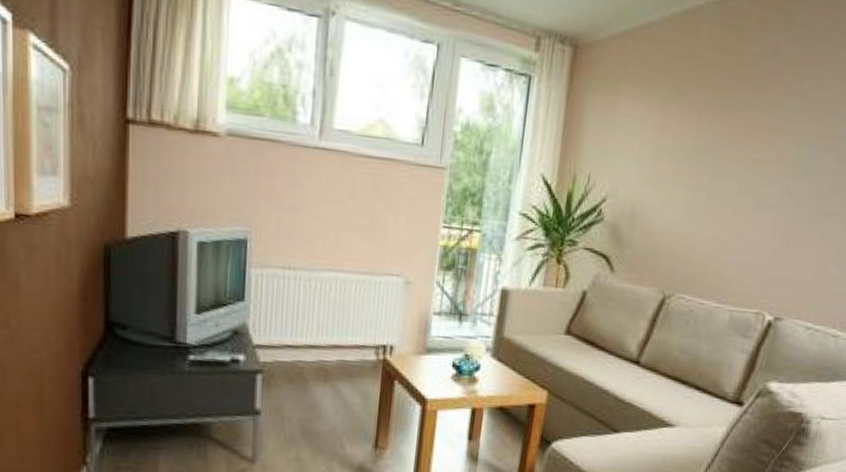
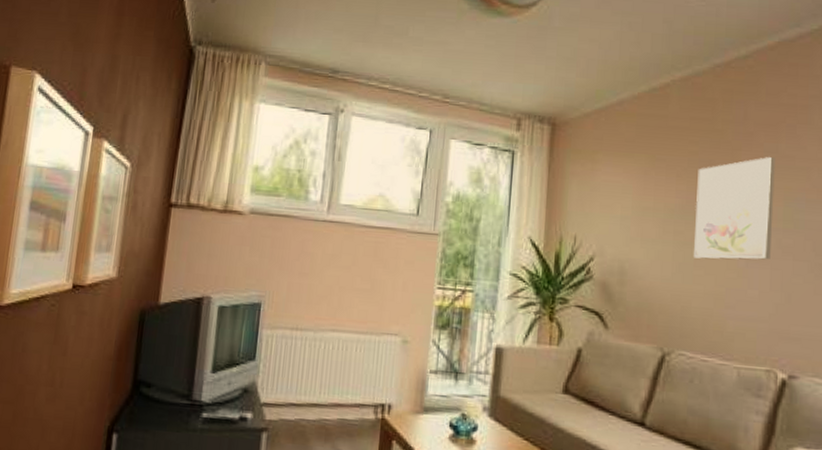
wall art: none [704,97,798,206] -> present [694,157,775,260]

